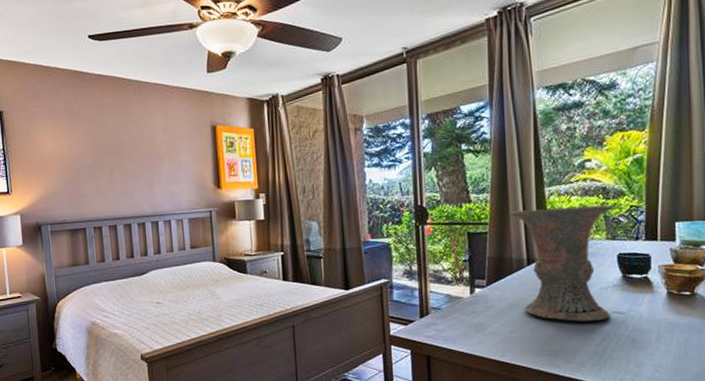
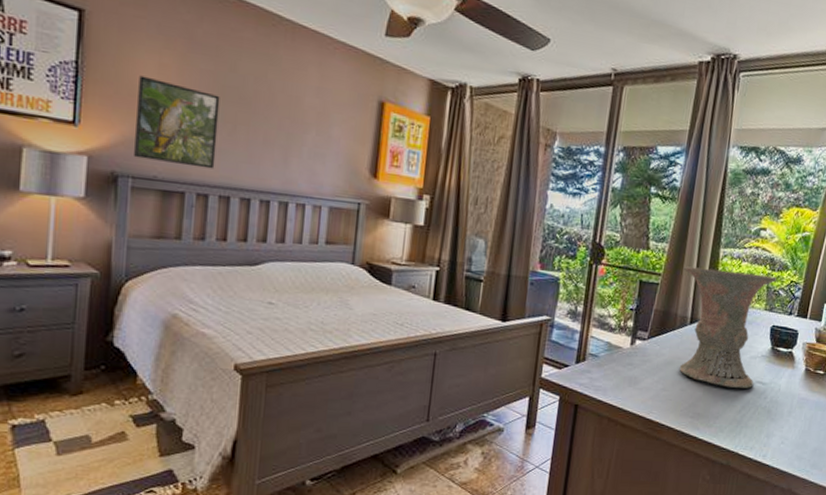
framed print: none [43,148,103,209] -> present [134,75,220,169]

